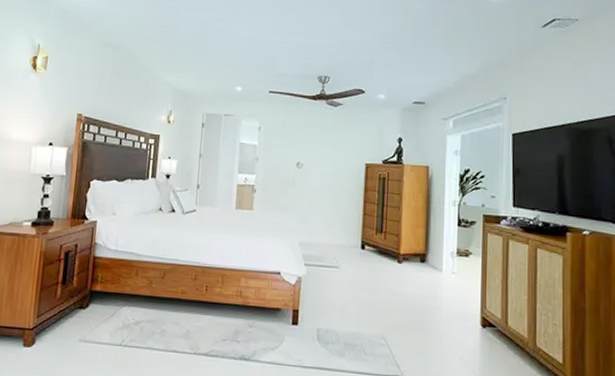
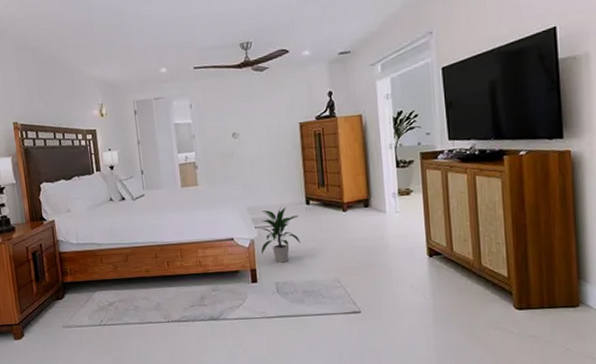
indoor plant: none [306,247,351,308] -> present [260,206,301,263]

